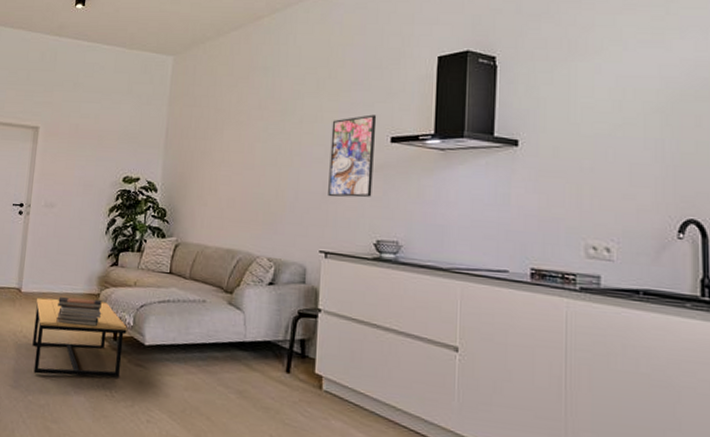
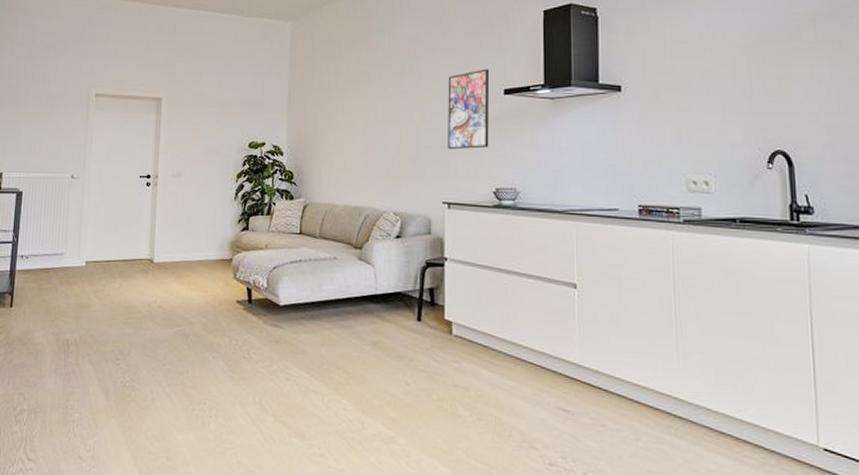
coffee table: present [32,297,127,378] -> none [168,266,261,342]
book stack: present [56,297,102,327] -> none [190,264,236,291]

